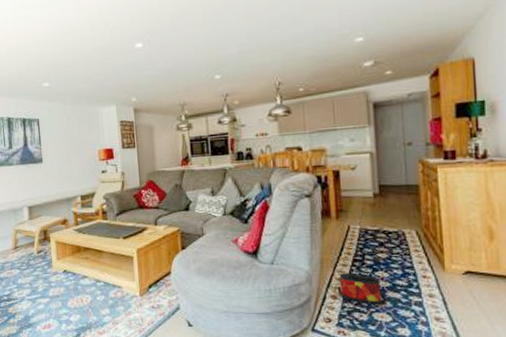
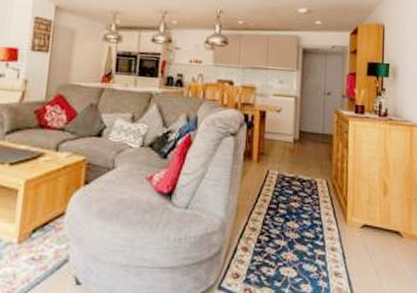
bag: present [337,272,388,306] -> none [249,222,295,259]

